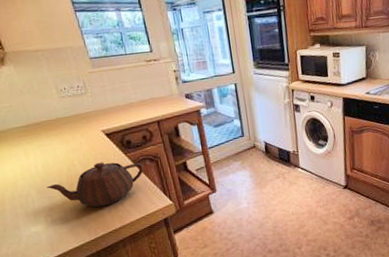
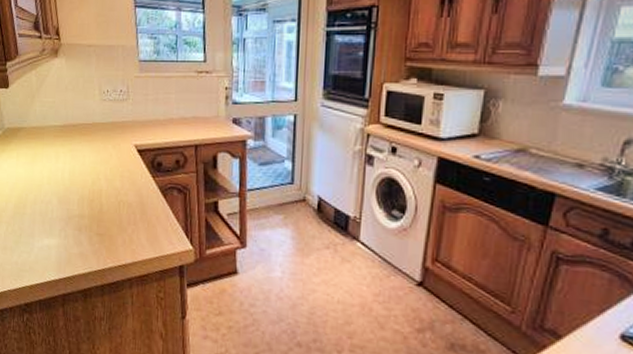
teapot: present [47,162,144,208] -> none [68,181,170,234]

